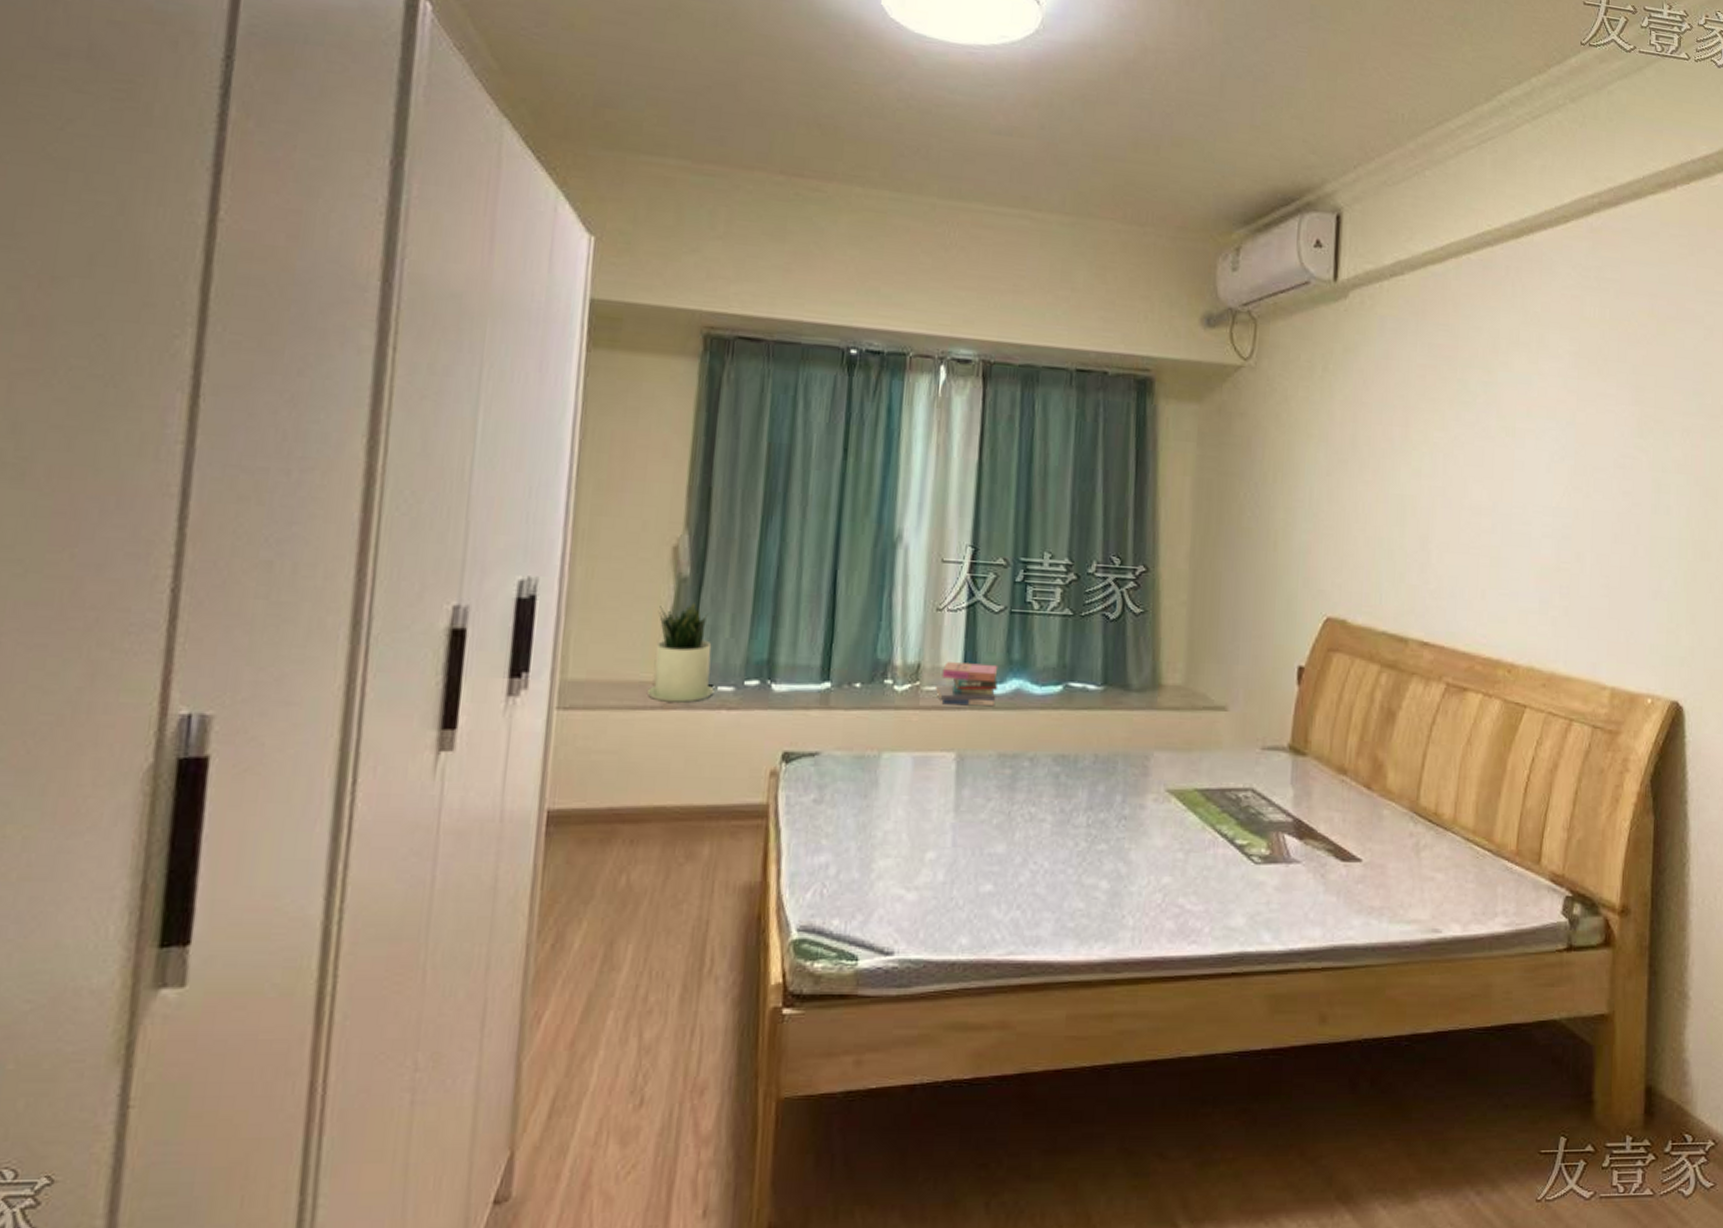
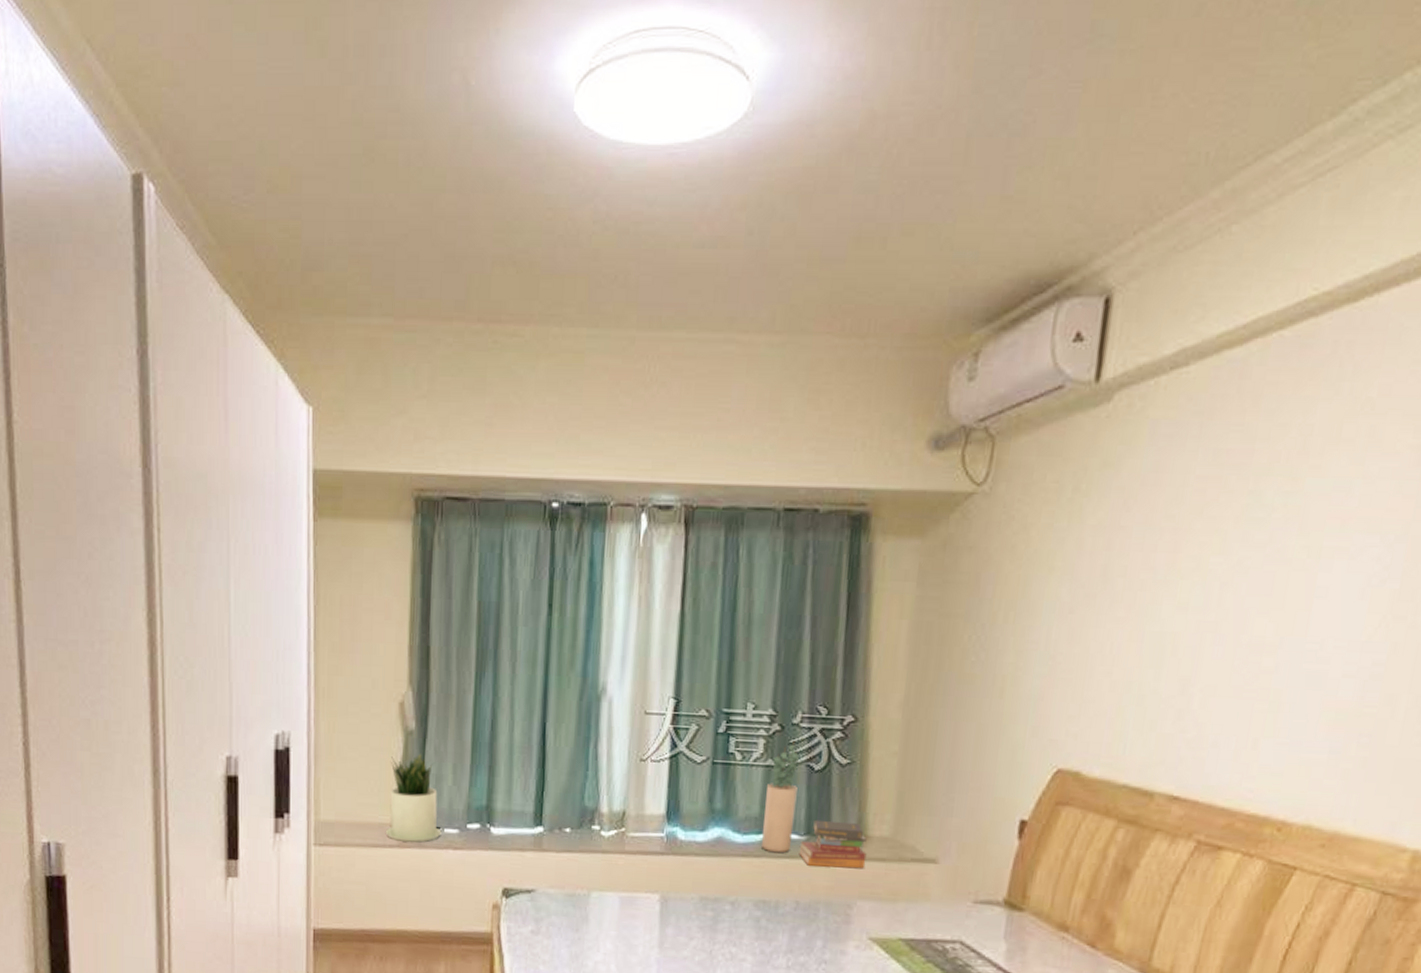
books: present [936,662,999,707] -> none [640,810,701,853]
vase: none [1060,590,1096,705] -> present [762,741,801,854]
books: none [1096,669,1162,719] -> present [799,819,867,869]

